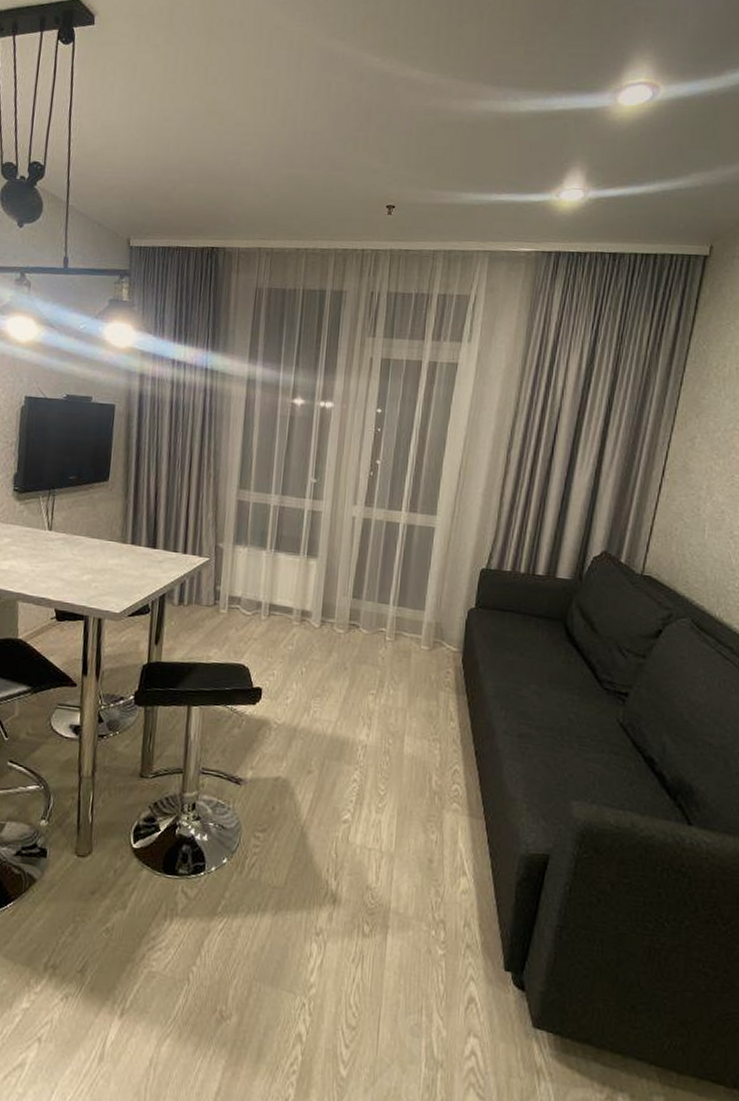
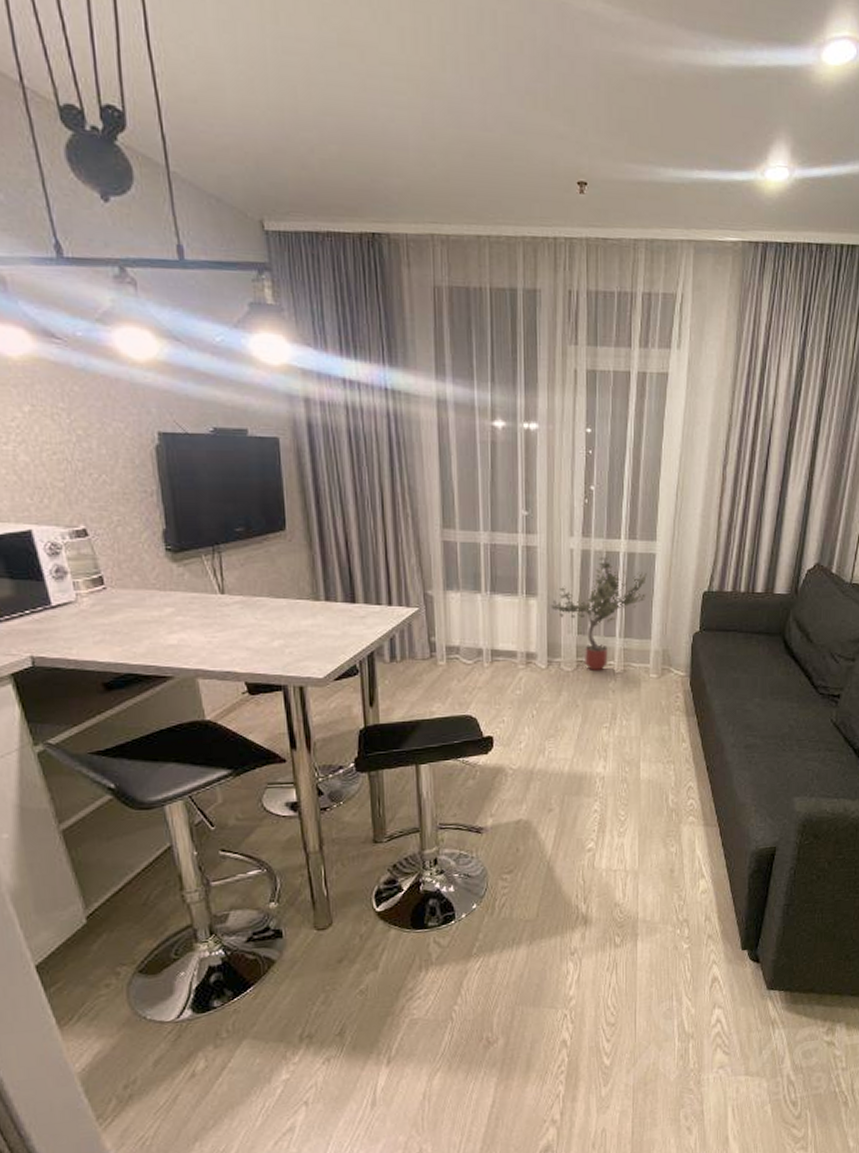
potted tree: none [329,525,425,636] -> present [551,556,647,670]

